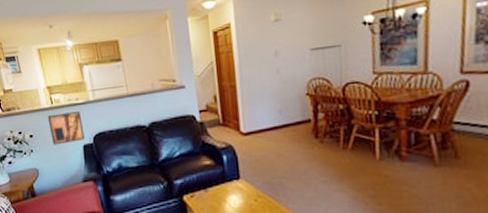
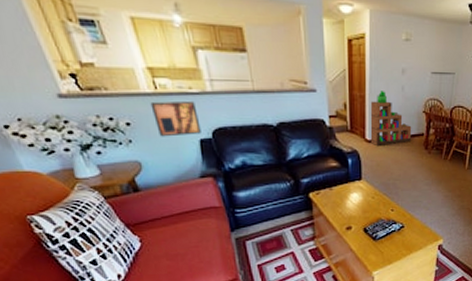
bookshelf: none [242,77,296,138] -> present [370,91,412,145]

